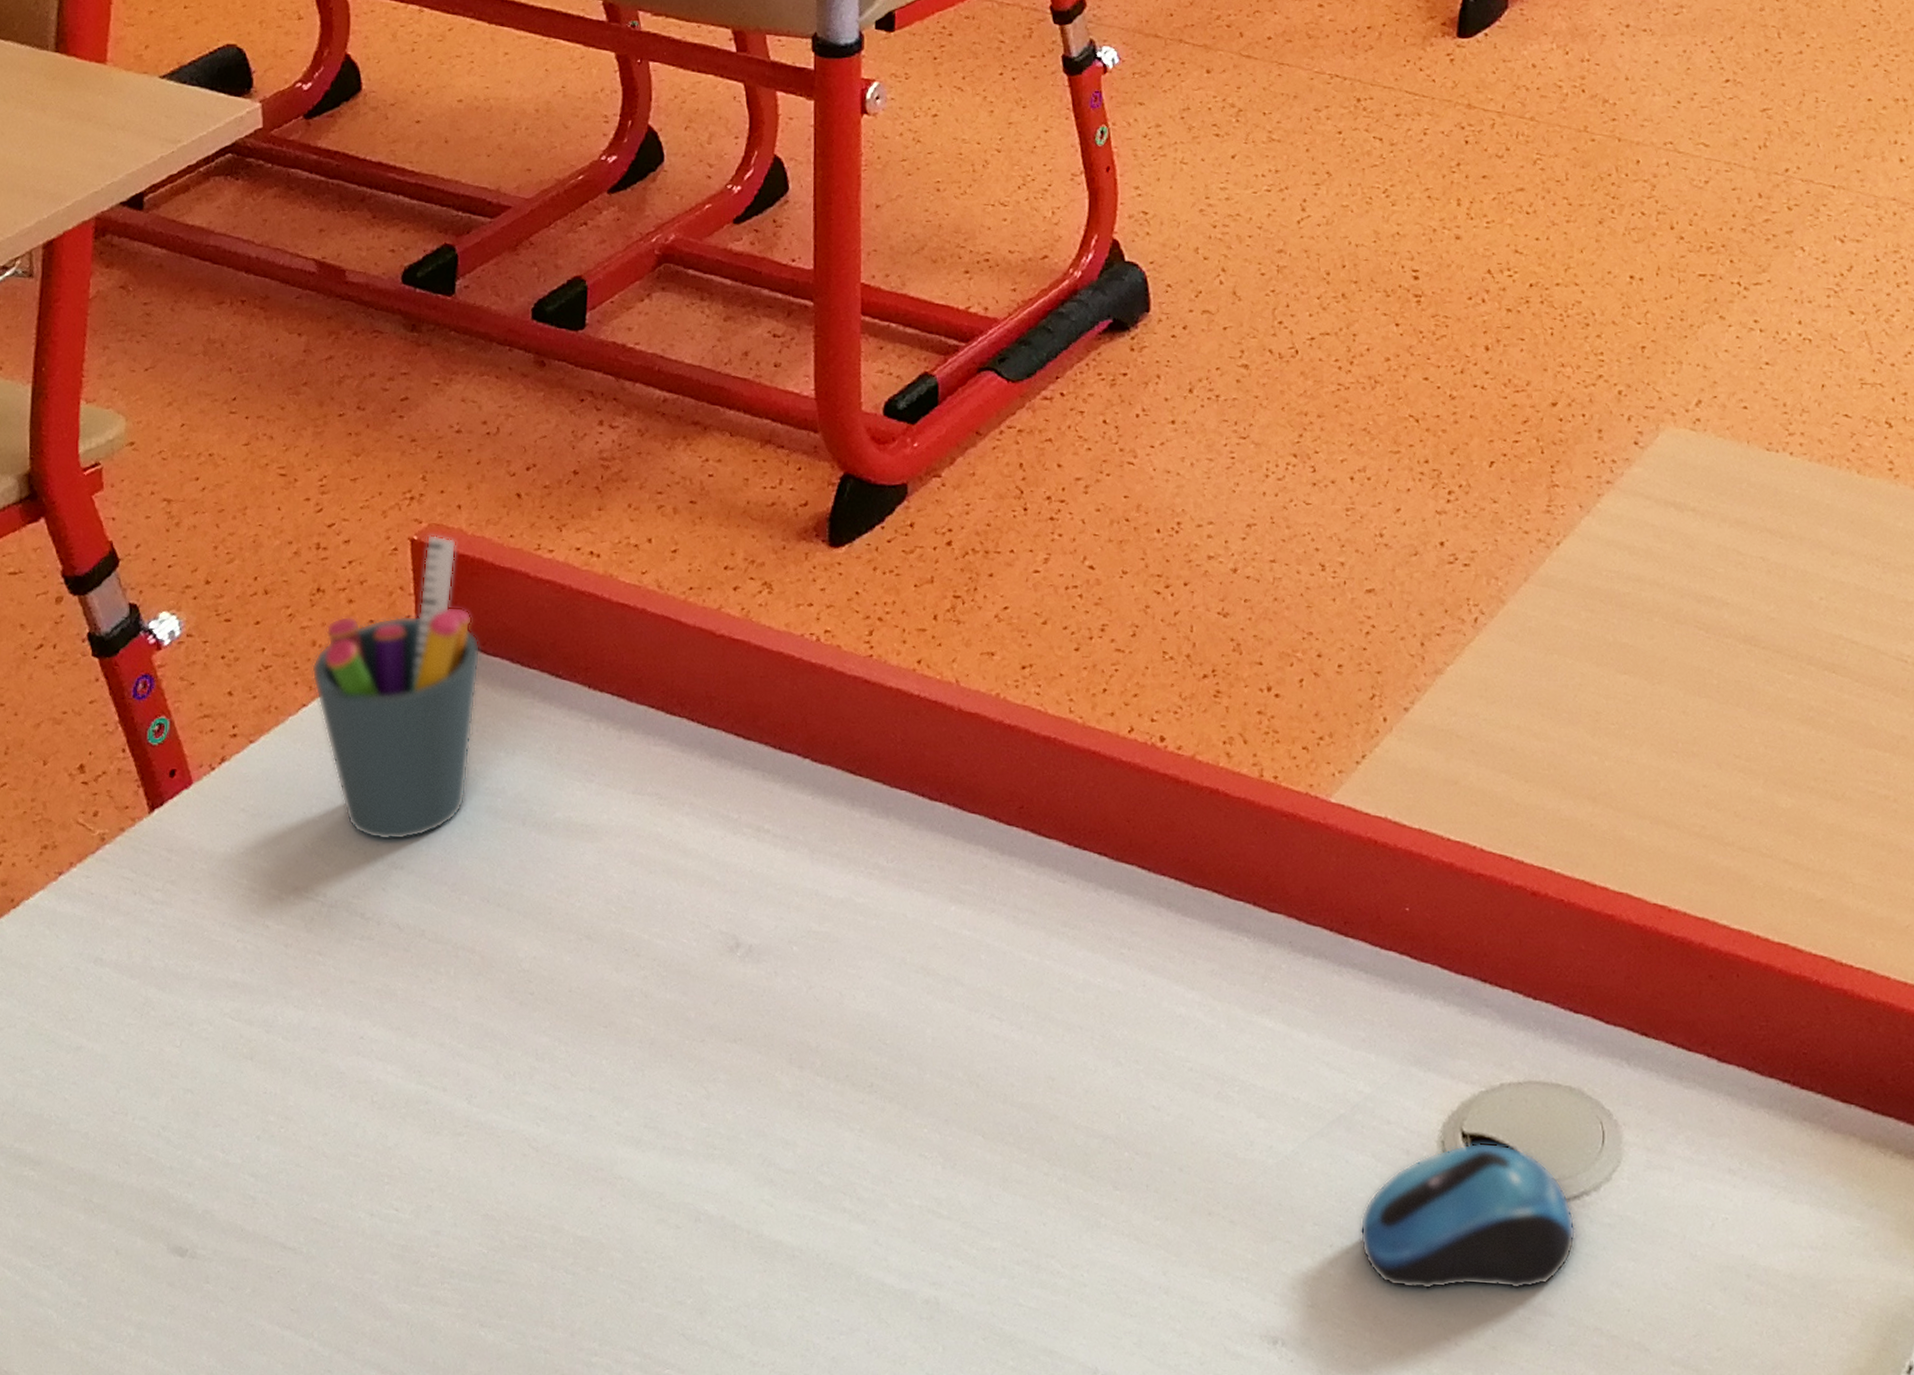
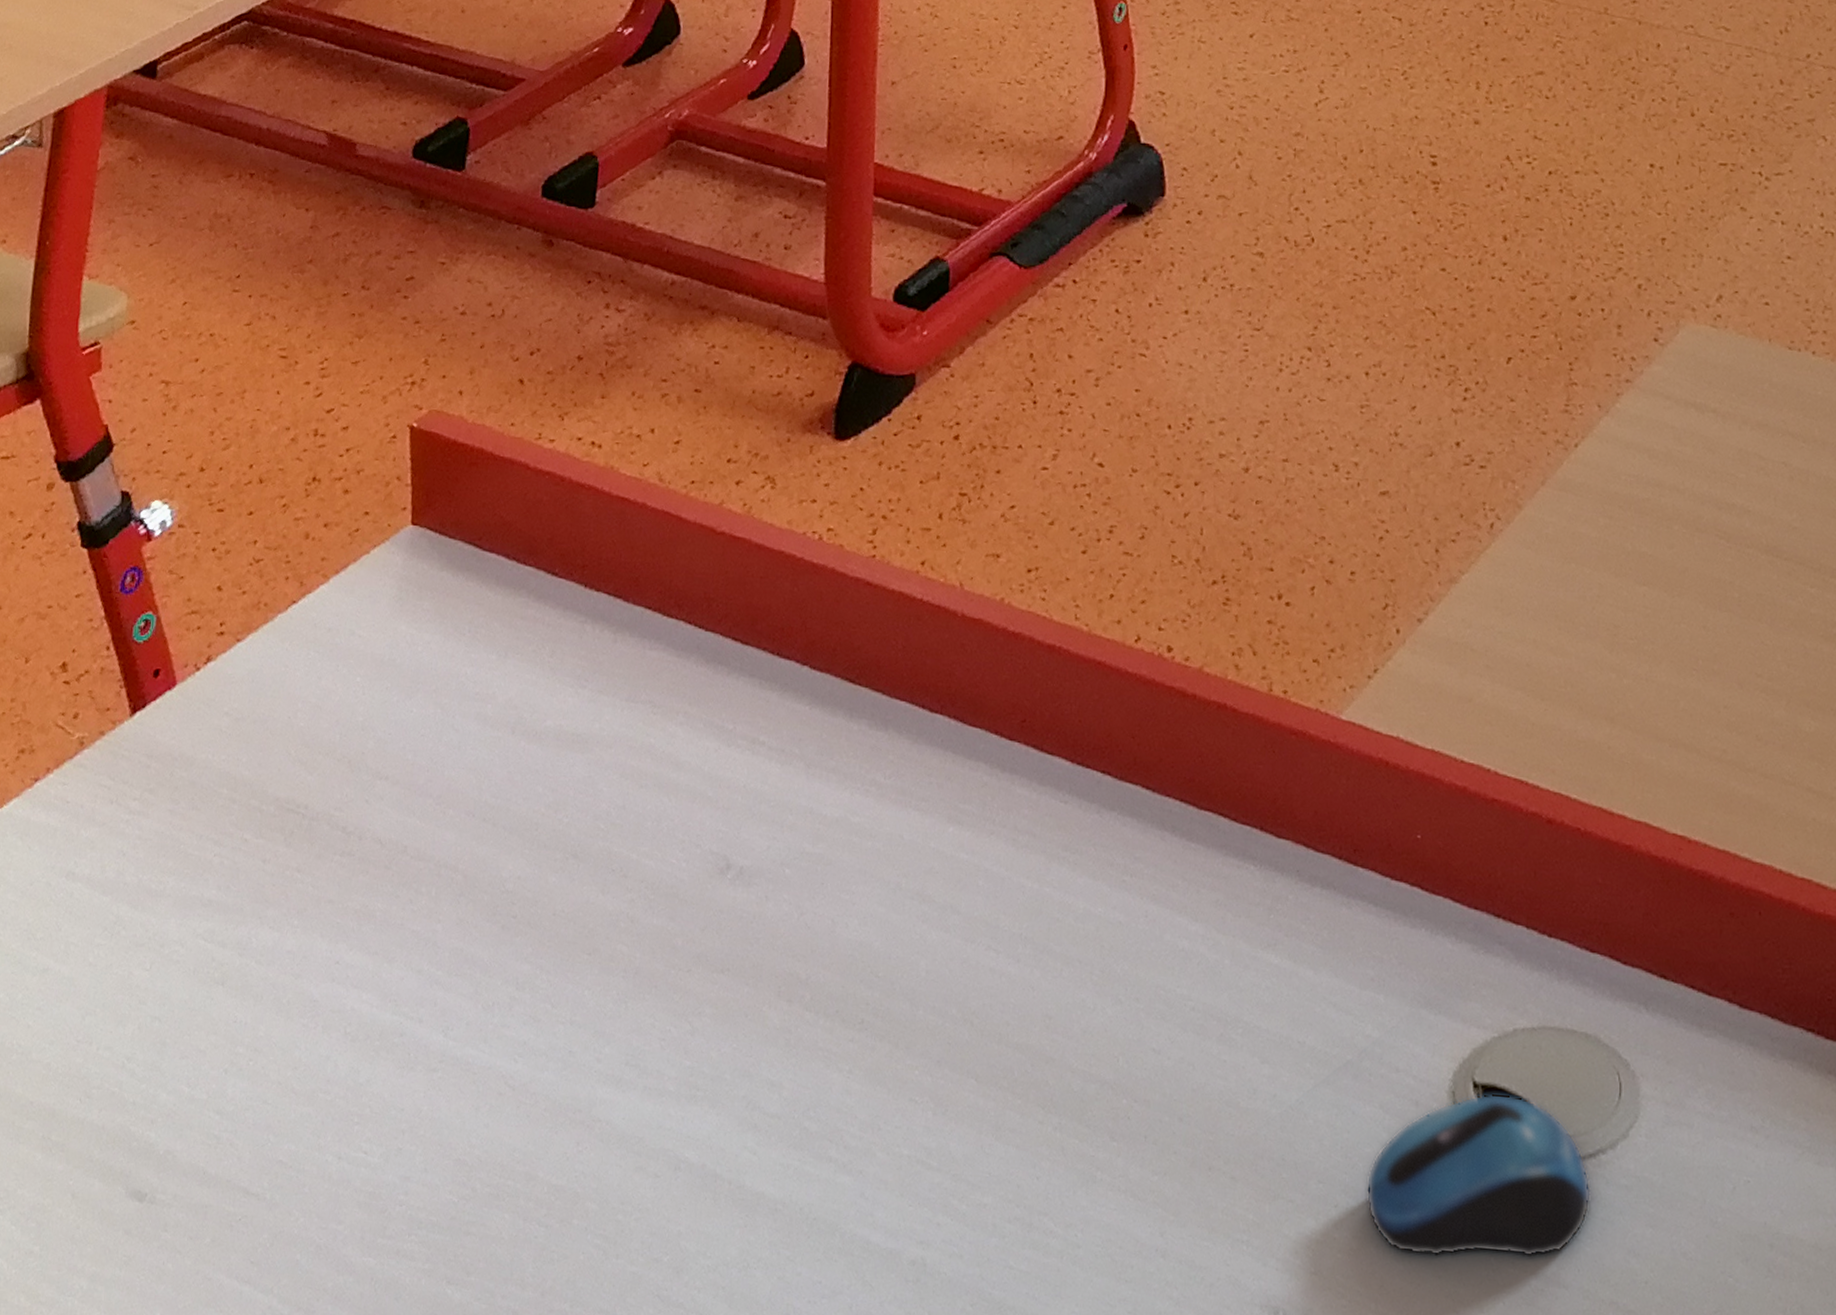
pen holder: present [311,534,481,841] -> none [303,421,477,749]

